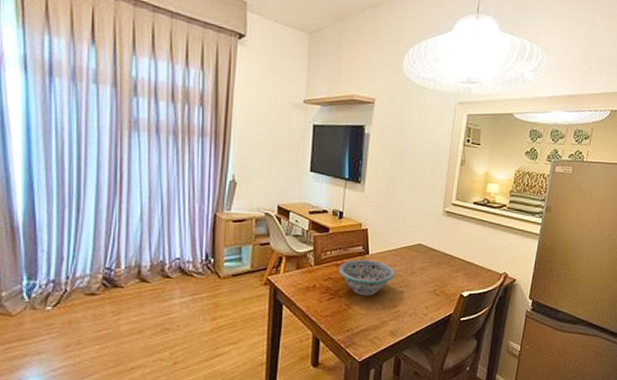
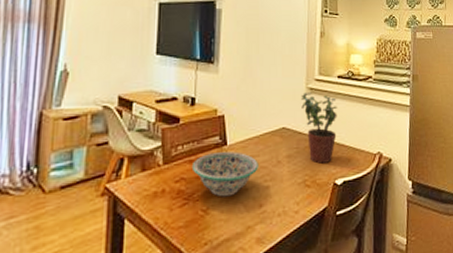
potted plant: none [437,215,470,277] -> present [301,92,337,164]

